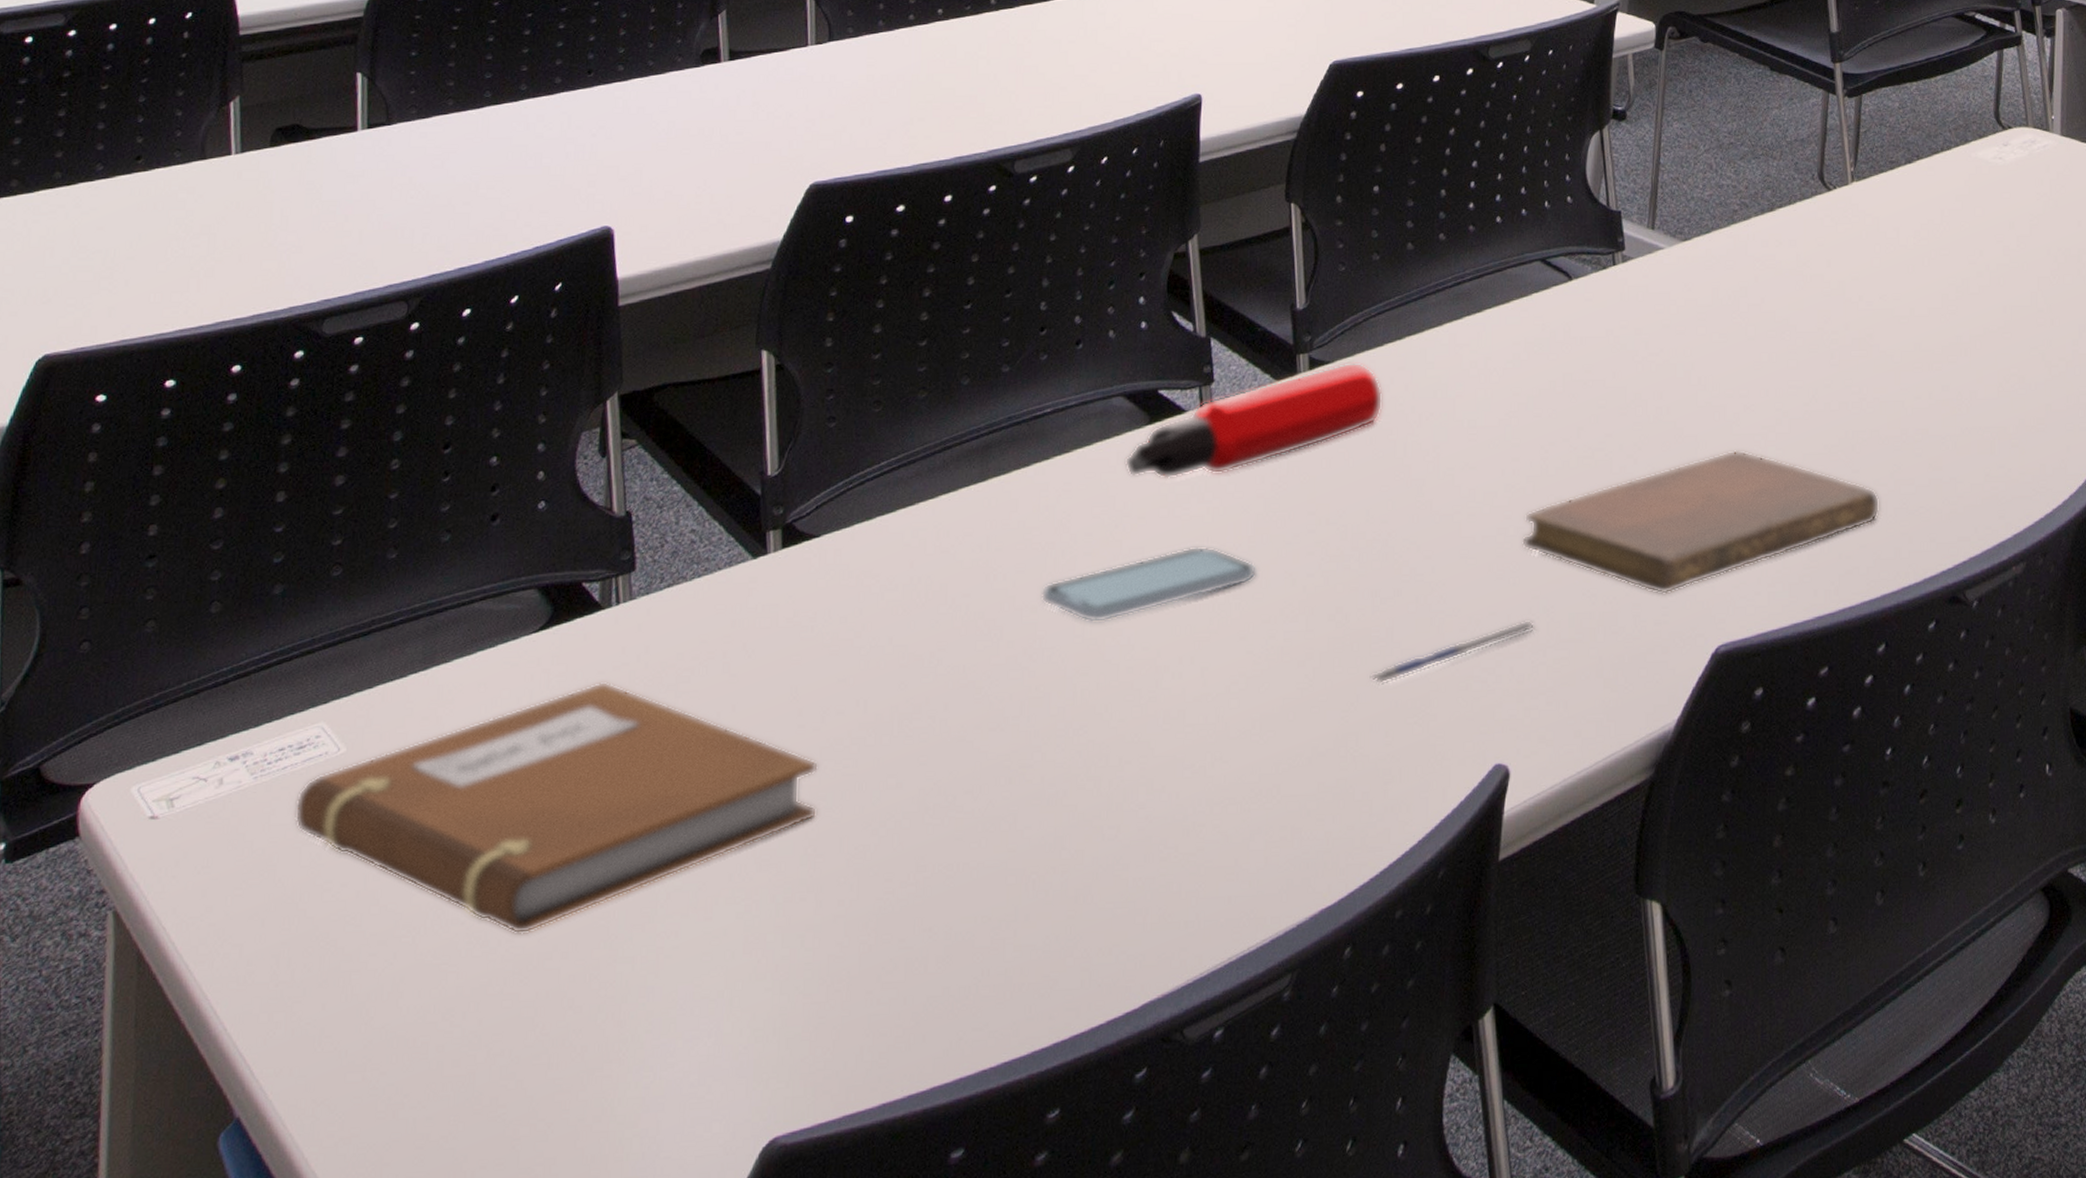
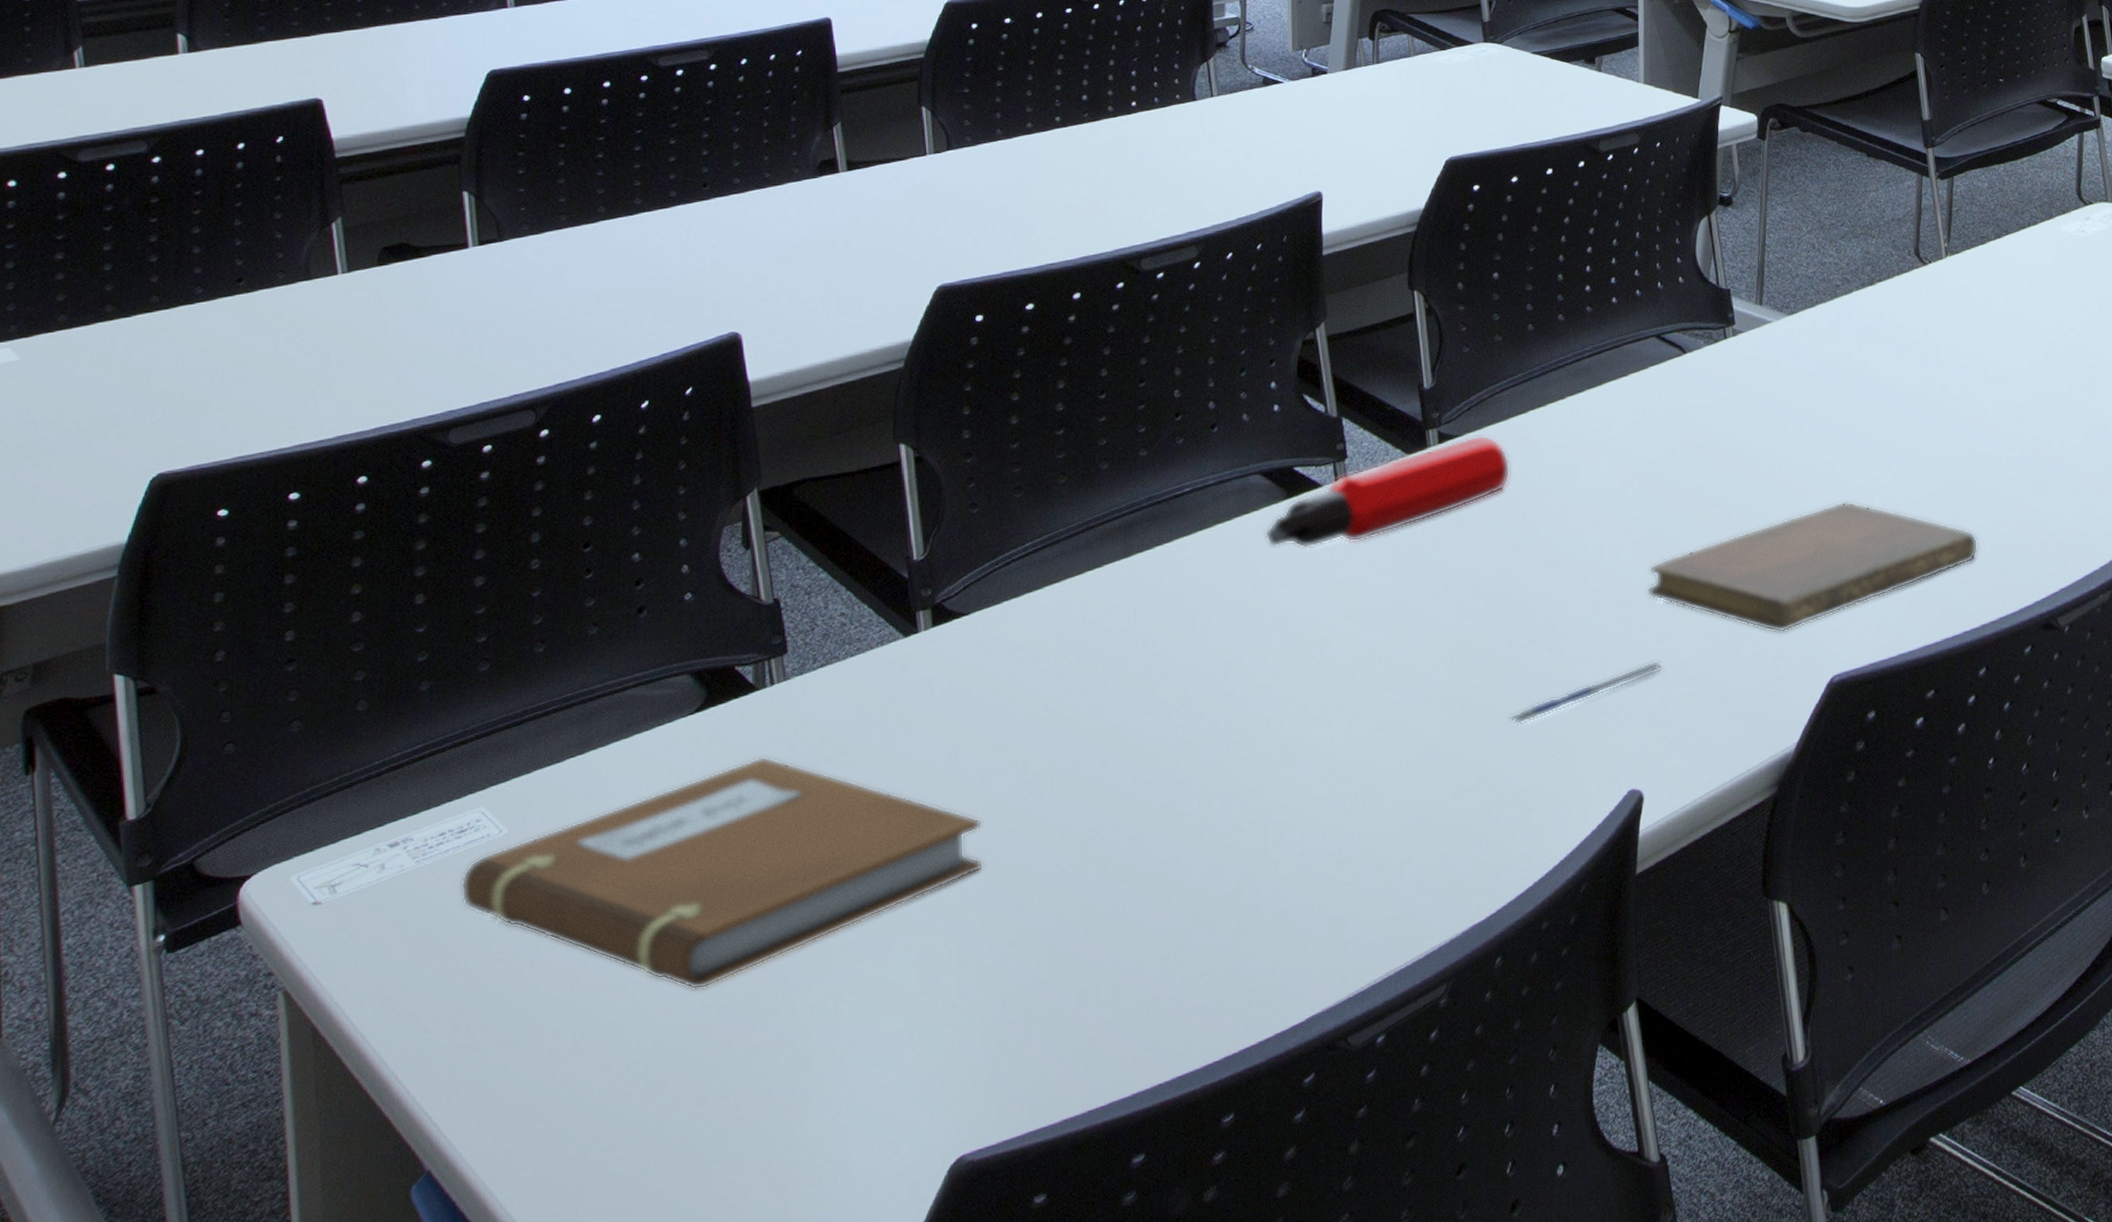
smartphone: present [1040,546,1256,623] -> none [1189,607,1397,682]

